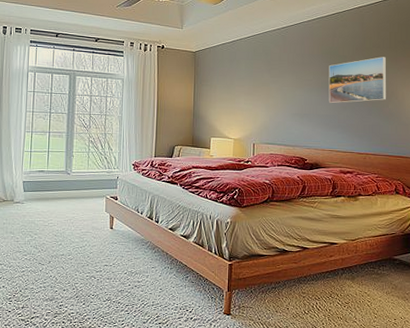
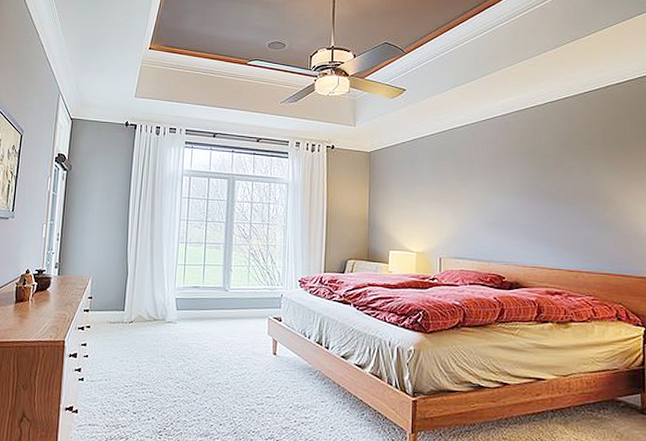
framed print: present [328,57,387,104] -> none [529,156,602,212]

